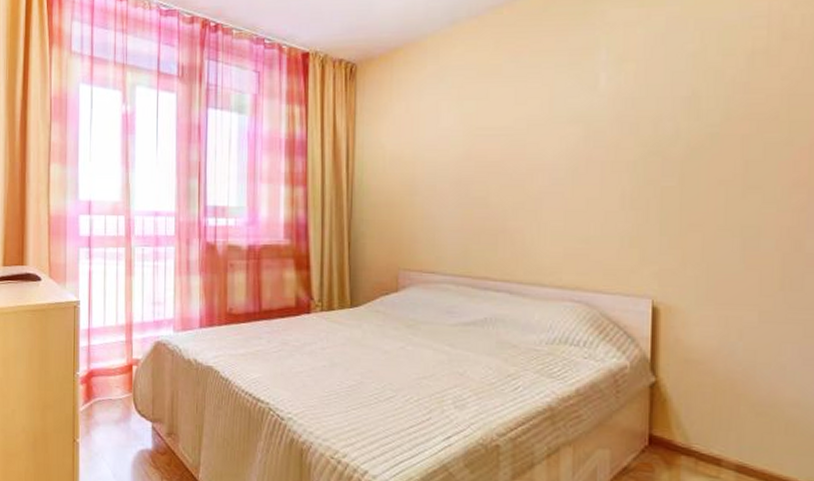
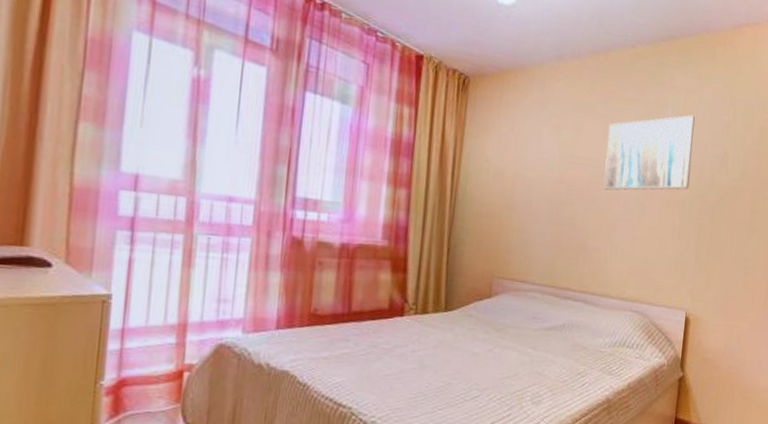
wall art: none [521,52,643,161] -> present [603,115,695,191]

